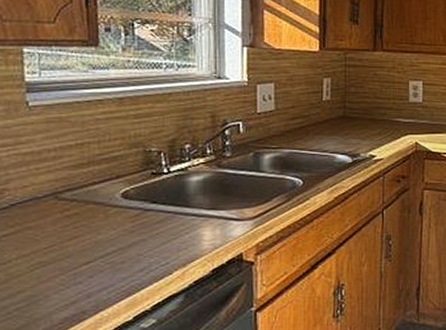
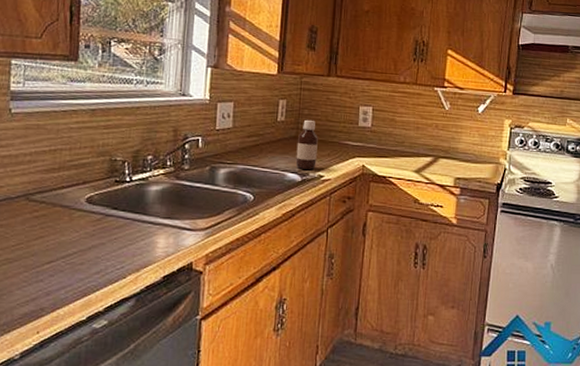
bottle: none [345,97,367,150] -> present [295,119,318,169]

